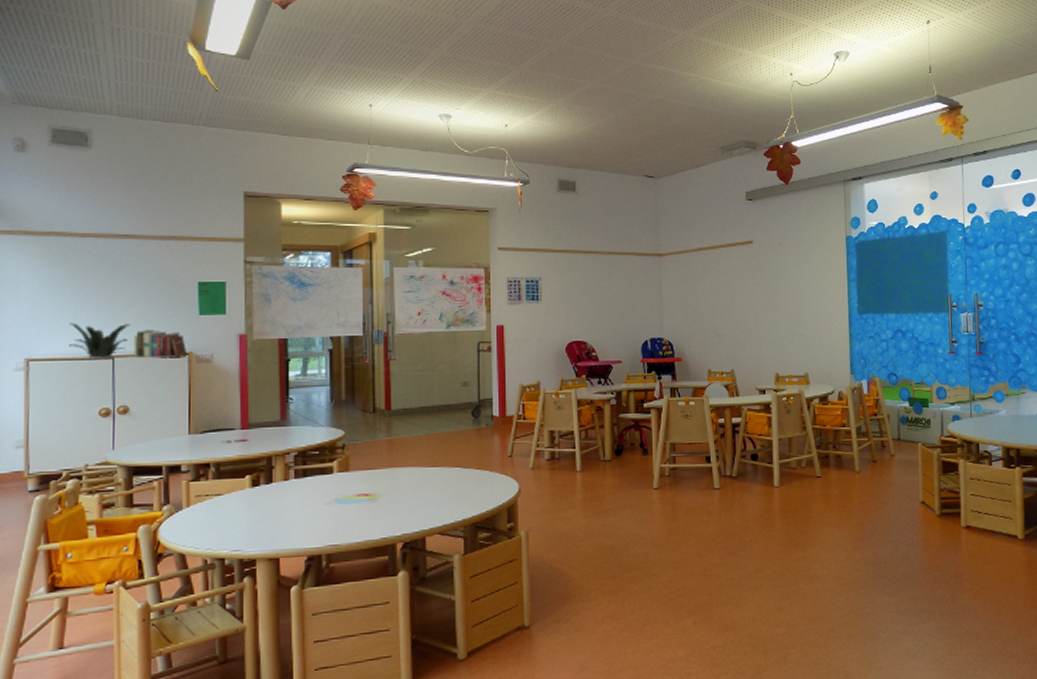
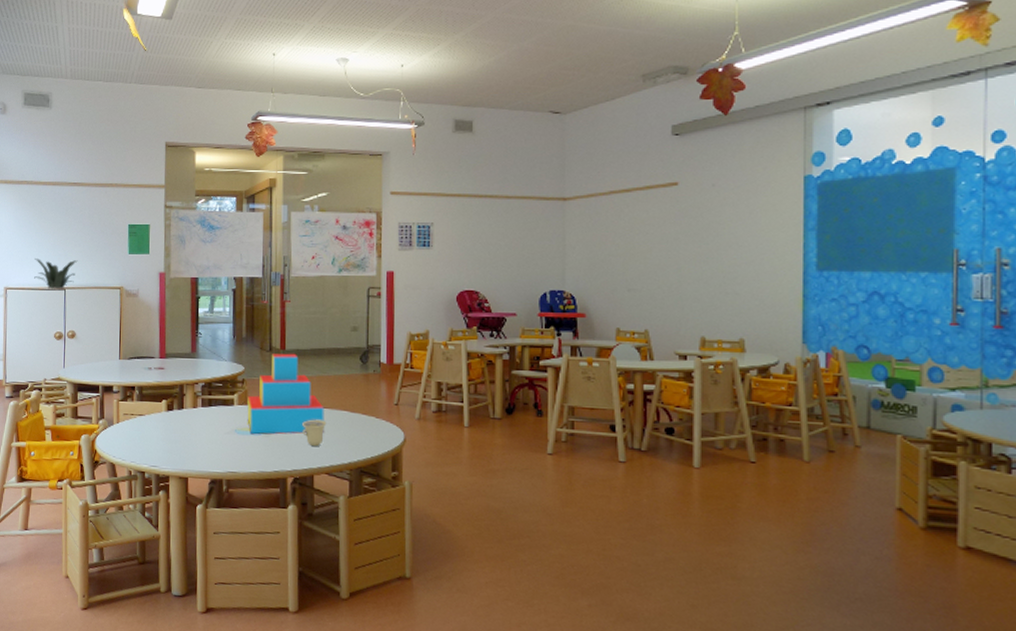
books: present [134,329,188,359] -> none [80,266,120,292]
toy blocks: none [349,413,435,501] -> present [247,353,324,434]
cup: none [412,479,438,508] -> present [302,419,327,447]

